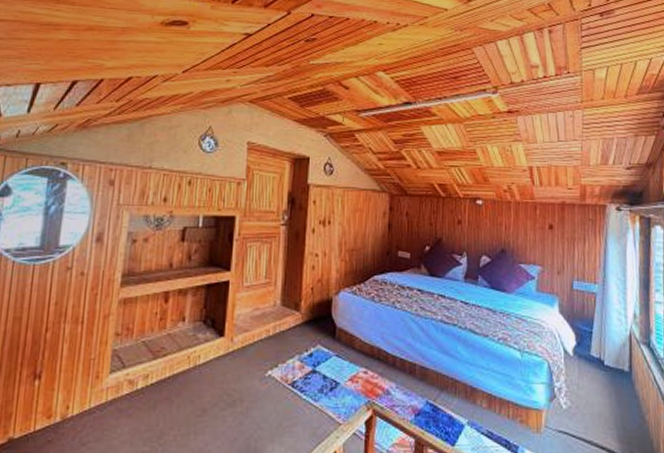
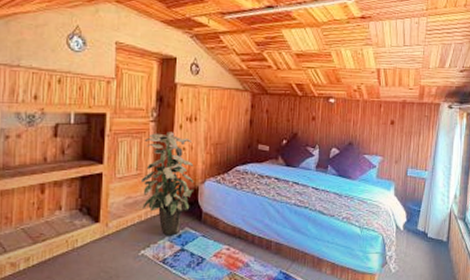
indoor plant: none [270,236,328,355] -> present [141,132,195,236]

